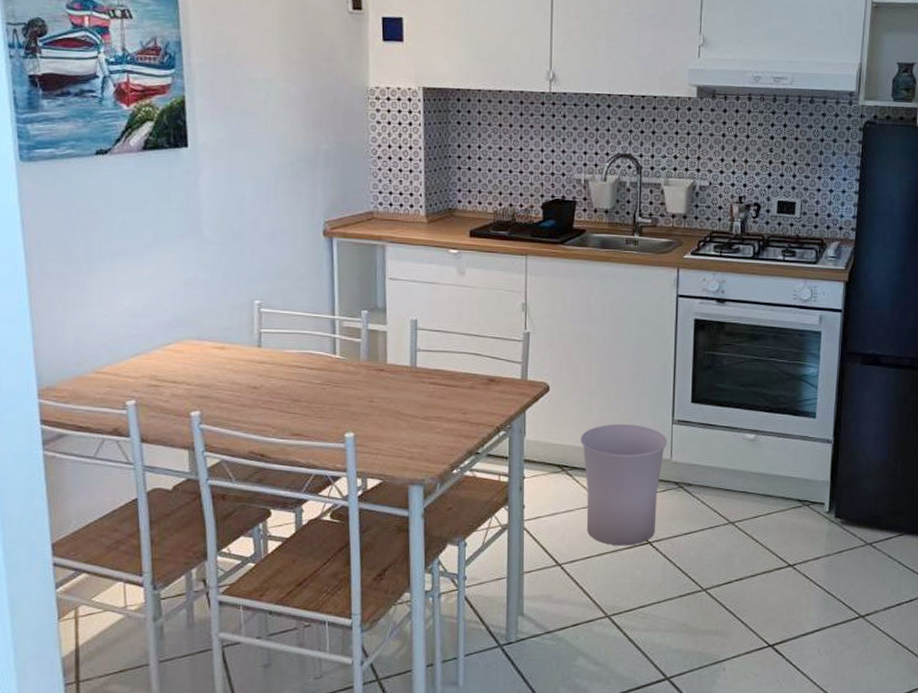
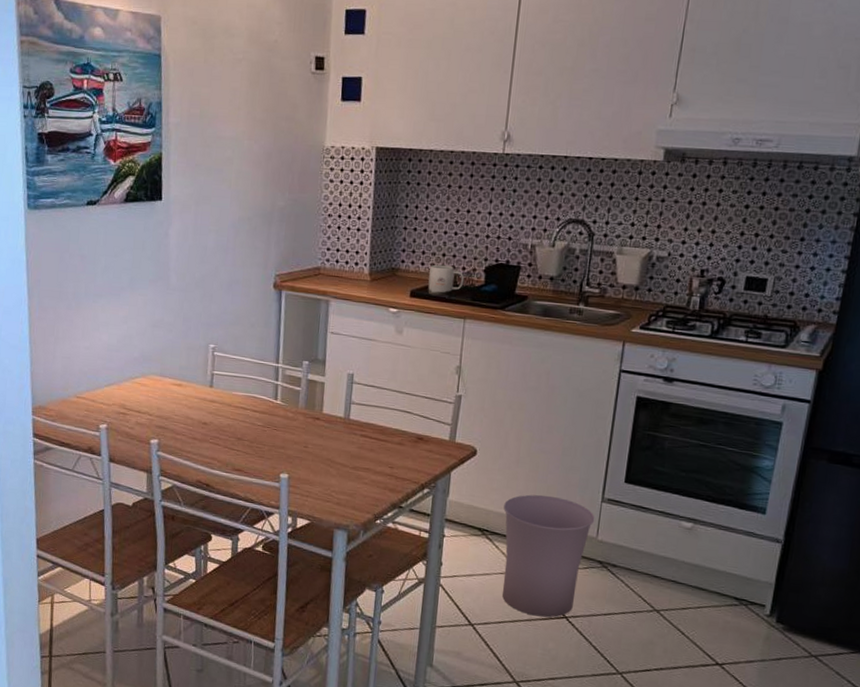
mug: none [486,203,523,235] -> present [427,264,465,297]

